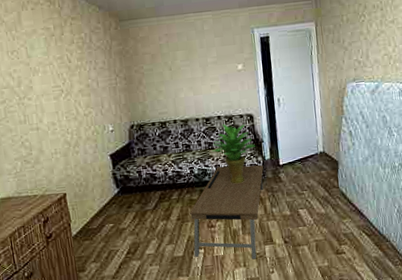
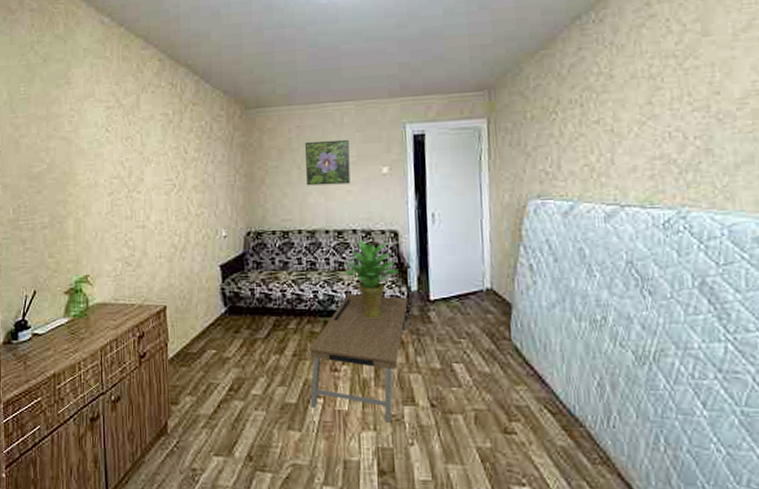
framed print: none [174,43,213,84] -> present [305,139,351,186]

